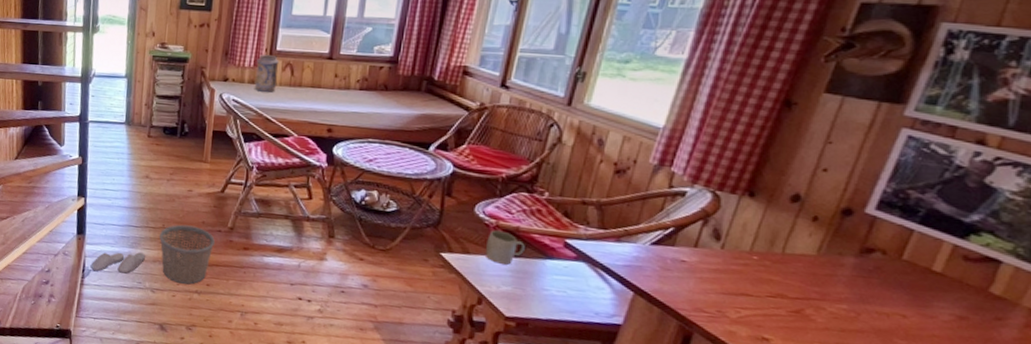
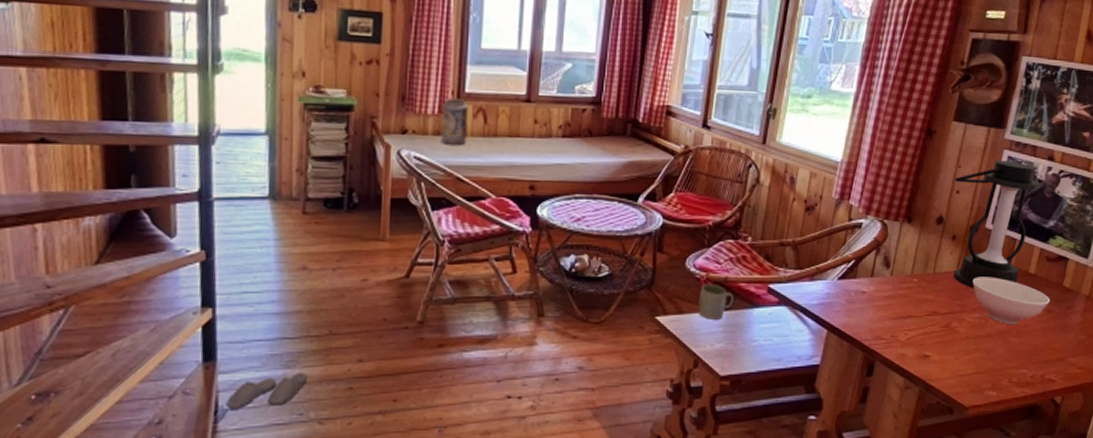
basket: present [159,224,215,285] -> none [325,326,401,405]
lantern: none [812,139,961,280] -> present [954,160,1041,288]
bowl: none [839,264,967,326] -> present [972,277,1051,325]

